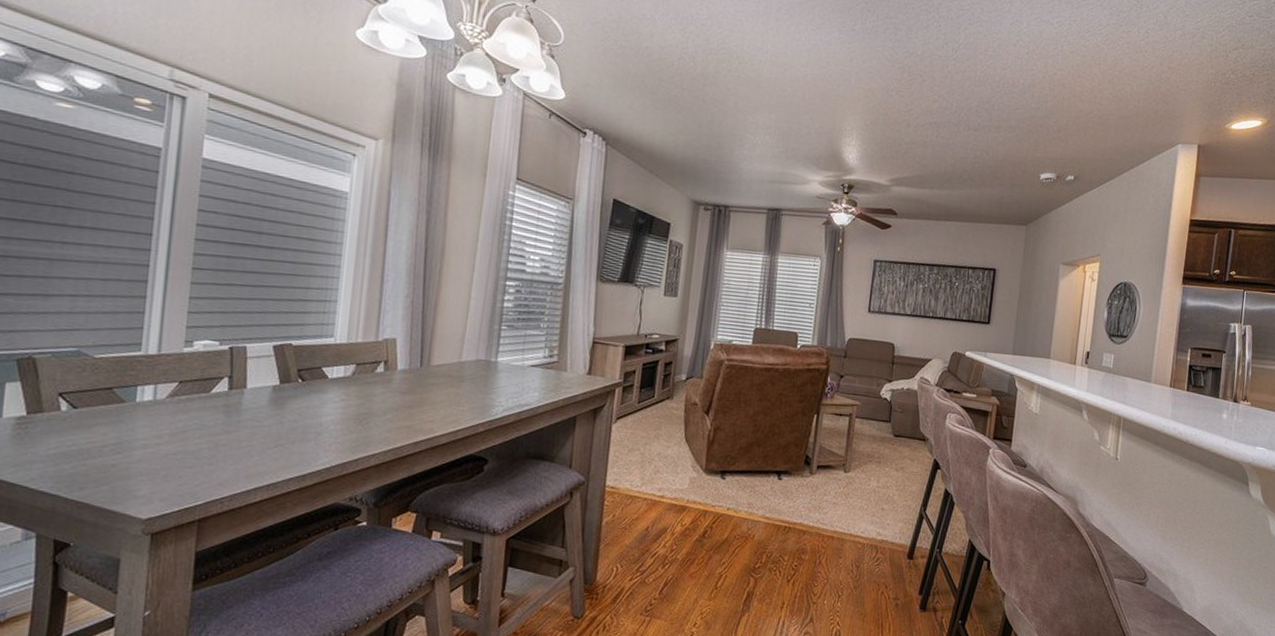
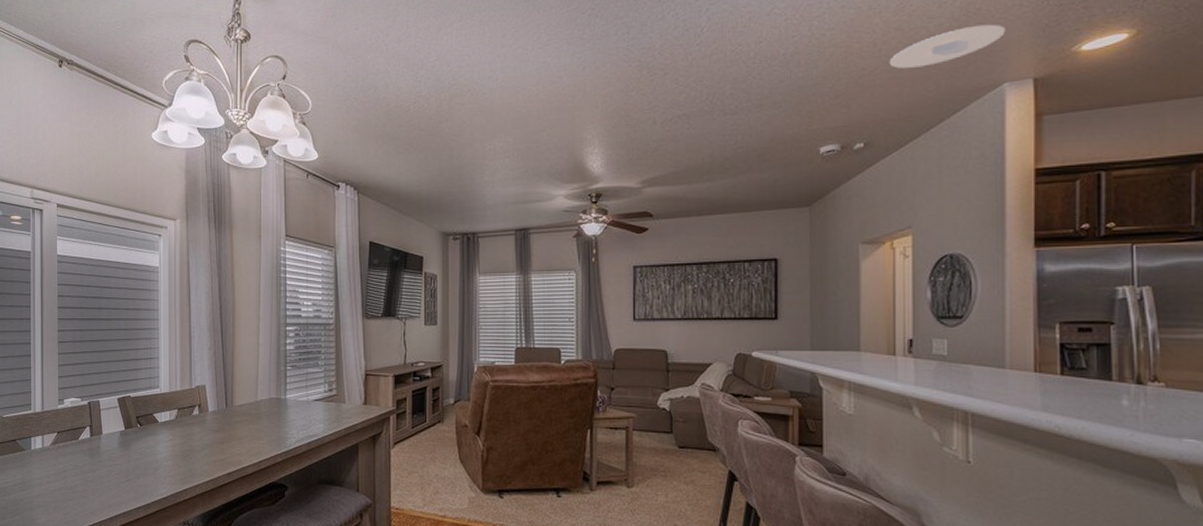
recessed light: none [1100,91,1185,119] -> present [889,24,1005,68]

